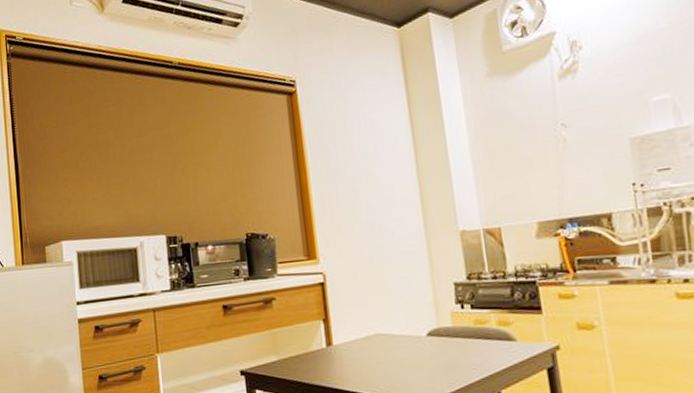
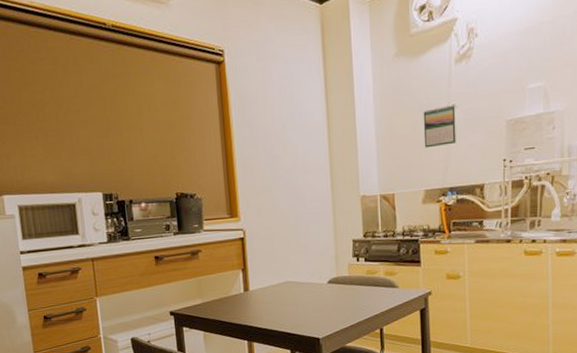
calendar: none [526,124,571,174] -> present [423,105,456,148]

